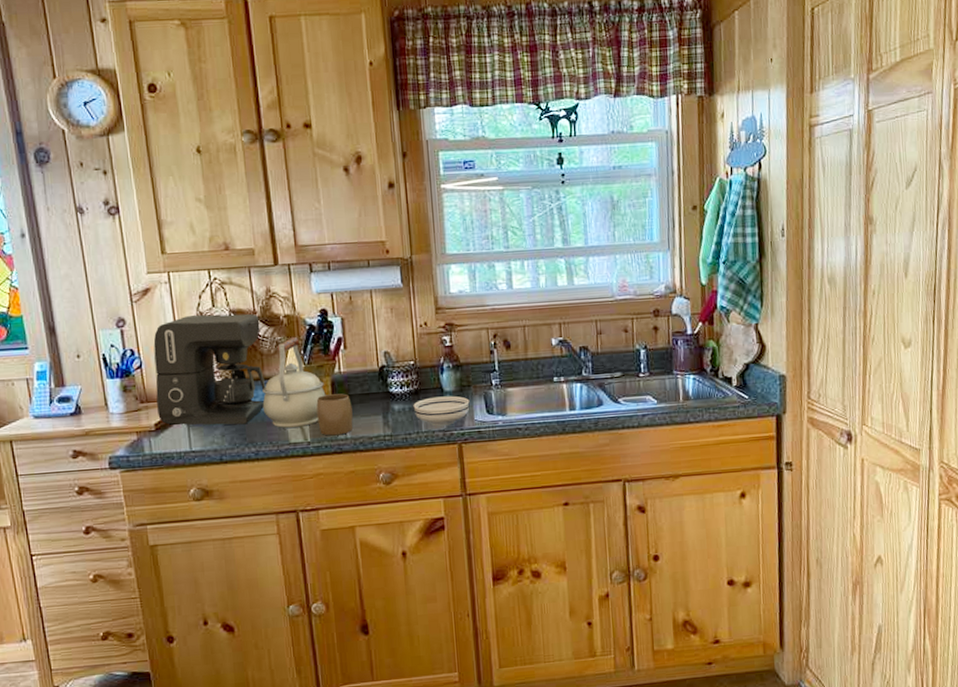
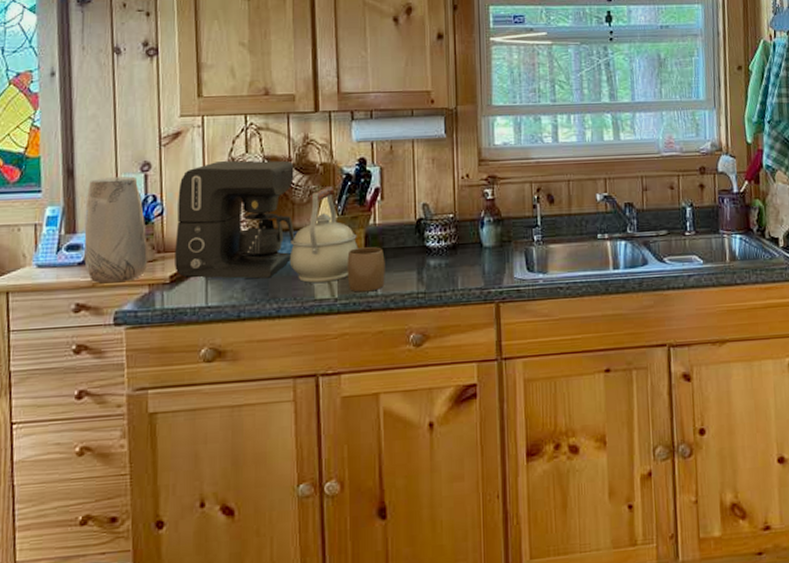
vase: none [70,332,134,432] -> present [84,176,149,284]
bowl: present [413,395,470,426] -> none [450,251,510,284]

